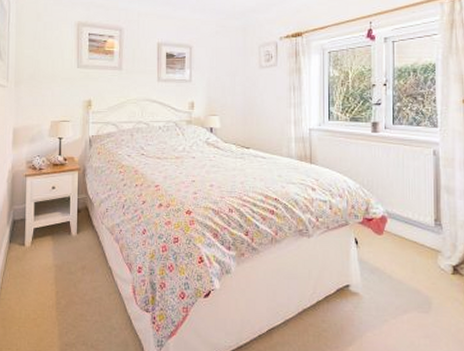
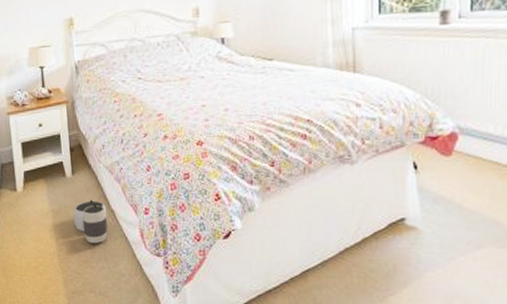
waste basket: none [74,257,105,299] -> present [73,200,108,244]

